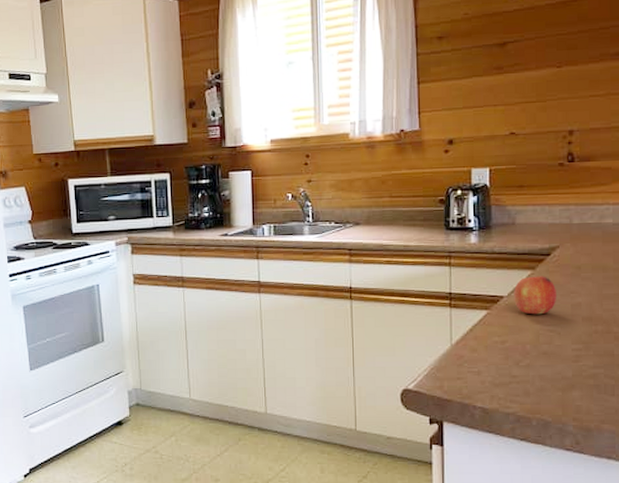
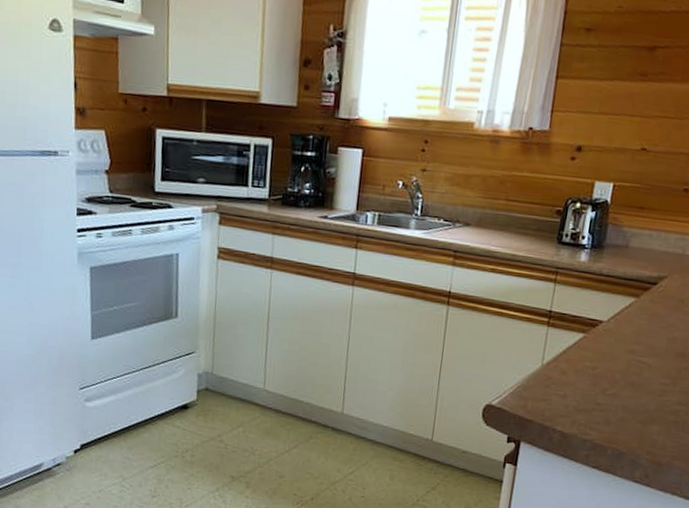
fruit: present [514,276,557,315] -> none [612,304,656,345]

